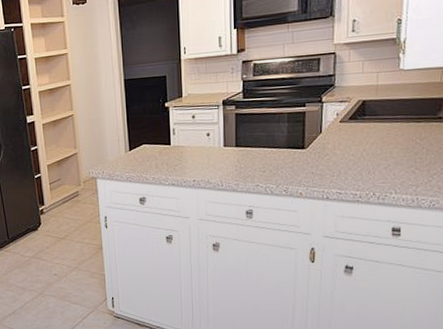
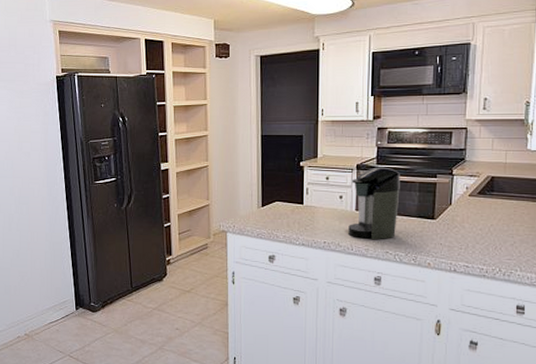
coffee maker: none [217,100,268,175] -> present [348,167,400,240]

